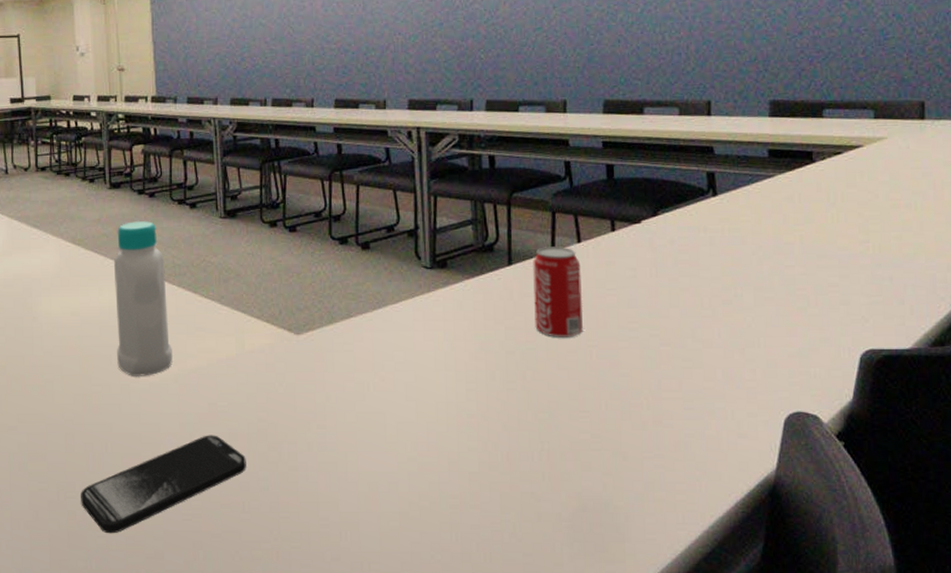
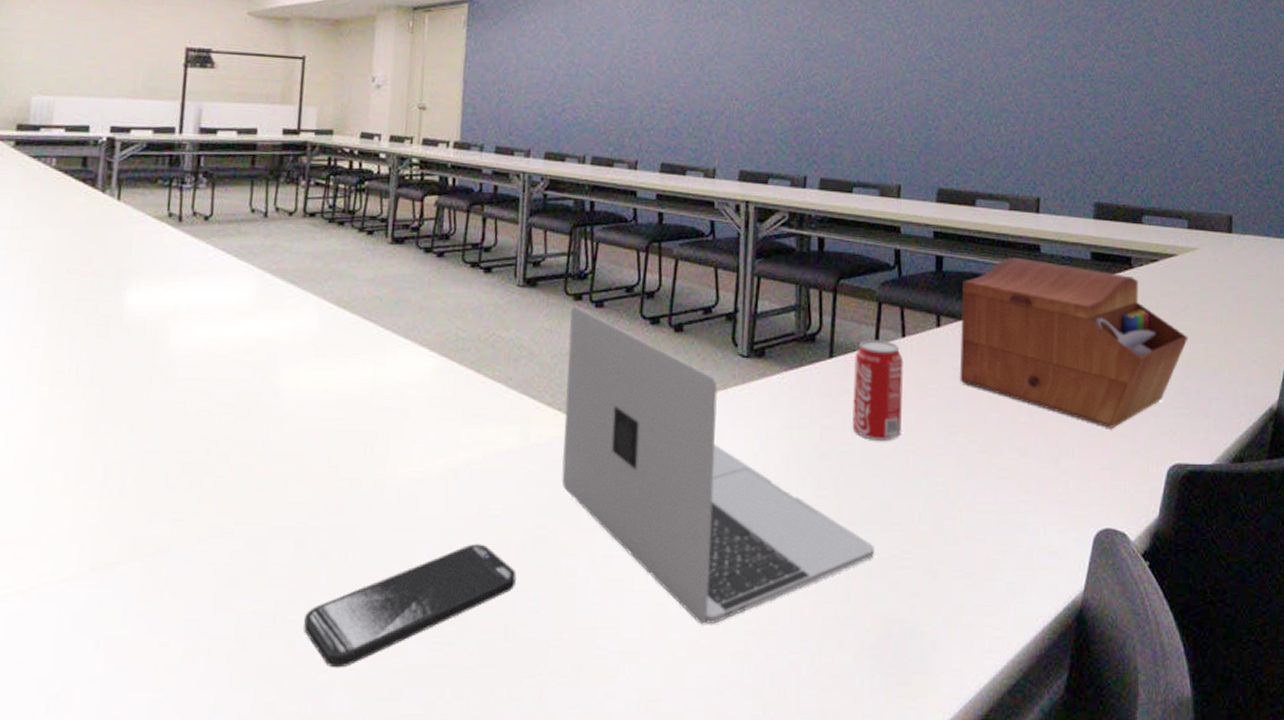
bottle: present [113,220,173,376] -> none [373,283,446,470]
laptop: none [268,232,566,499] -> present [561,306,875,624]
sewing box: none [635,160,879,318] -> present [959,257,1188,428]

